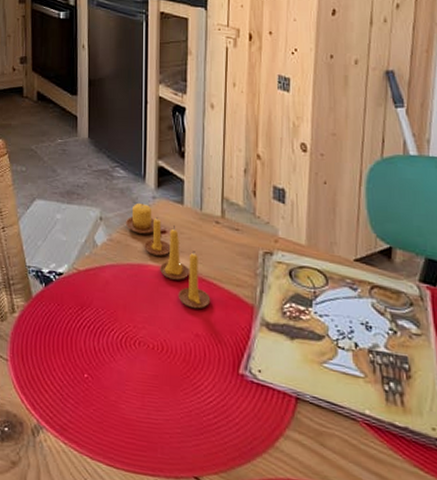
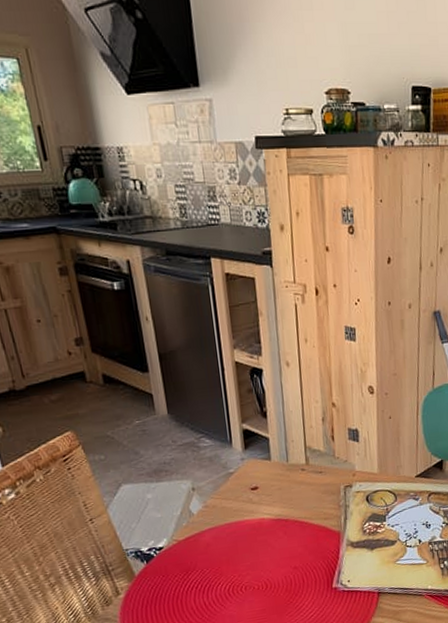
candle: present [126,203,211,309] -> none [218,466,304,547]

